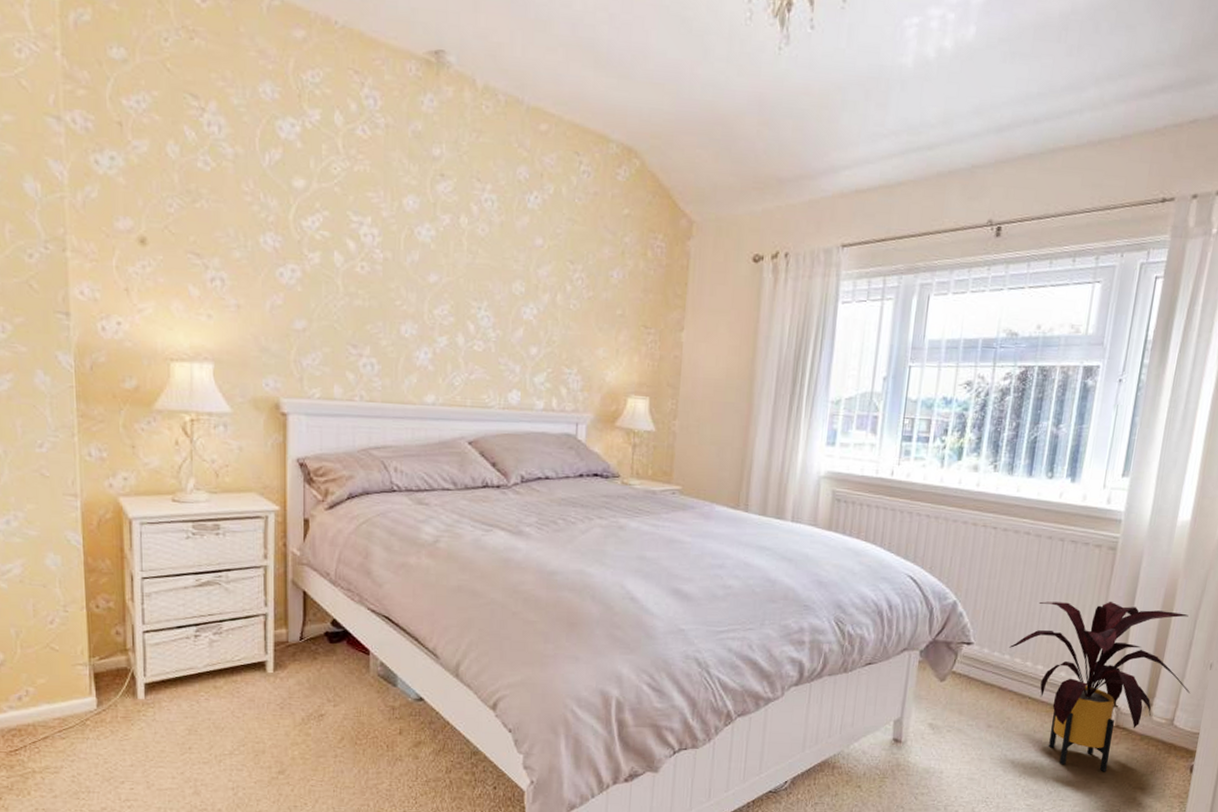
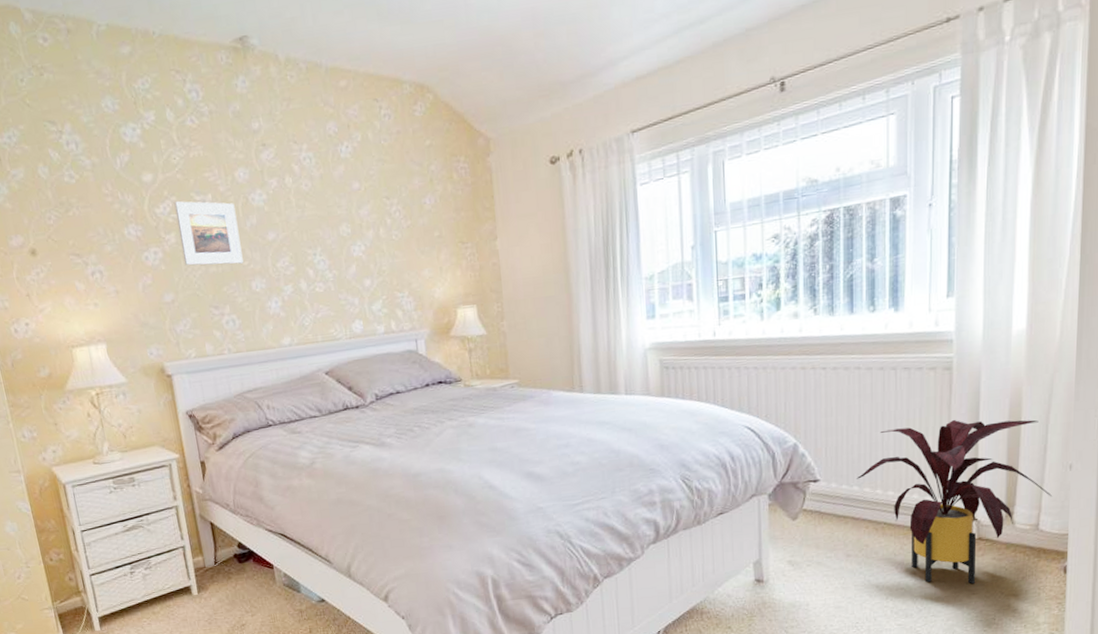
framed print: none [325,216,396,302] -> present [174,201,244,266]

